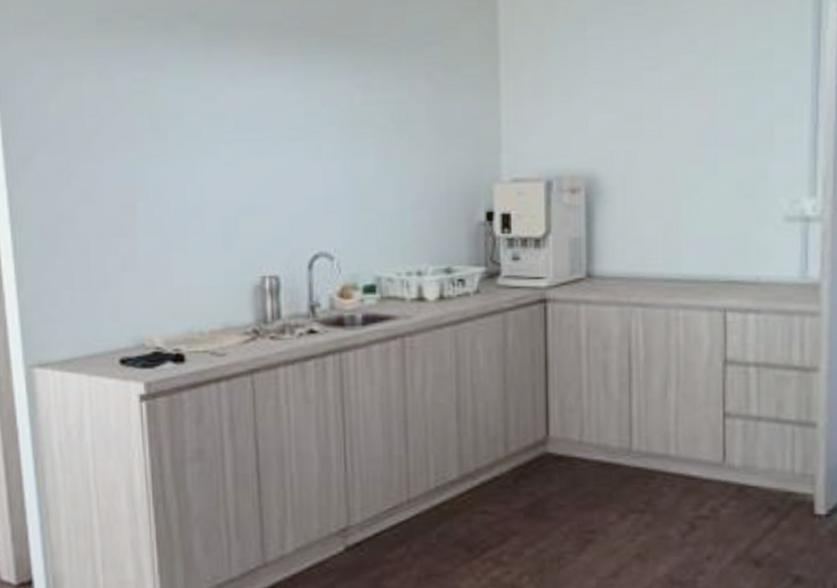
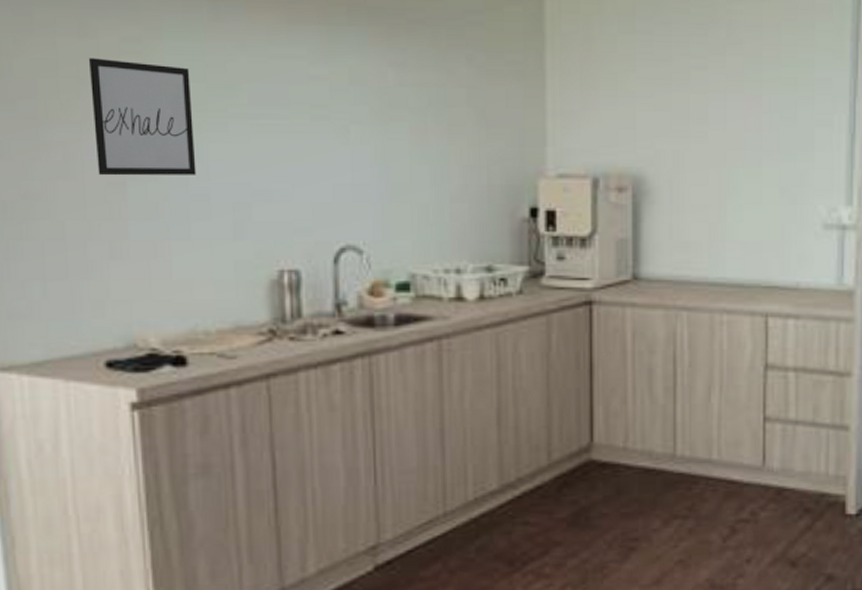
wall art: none [107,98,193,199] -> present [88,57,197,176]

